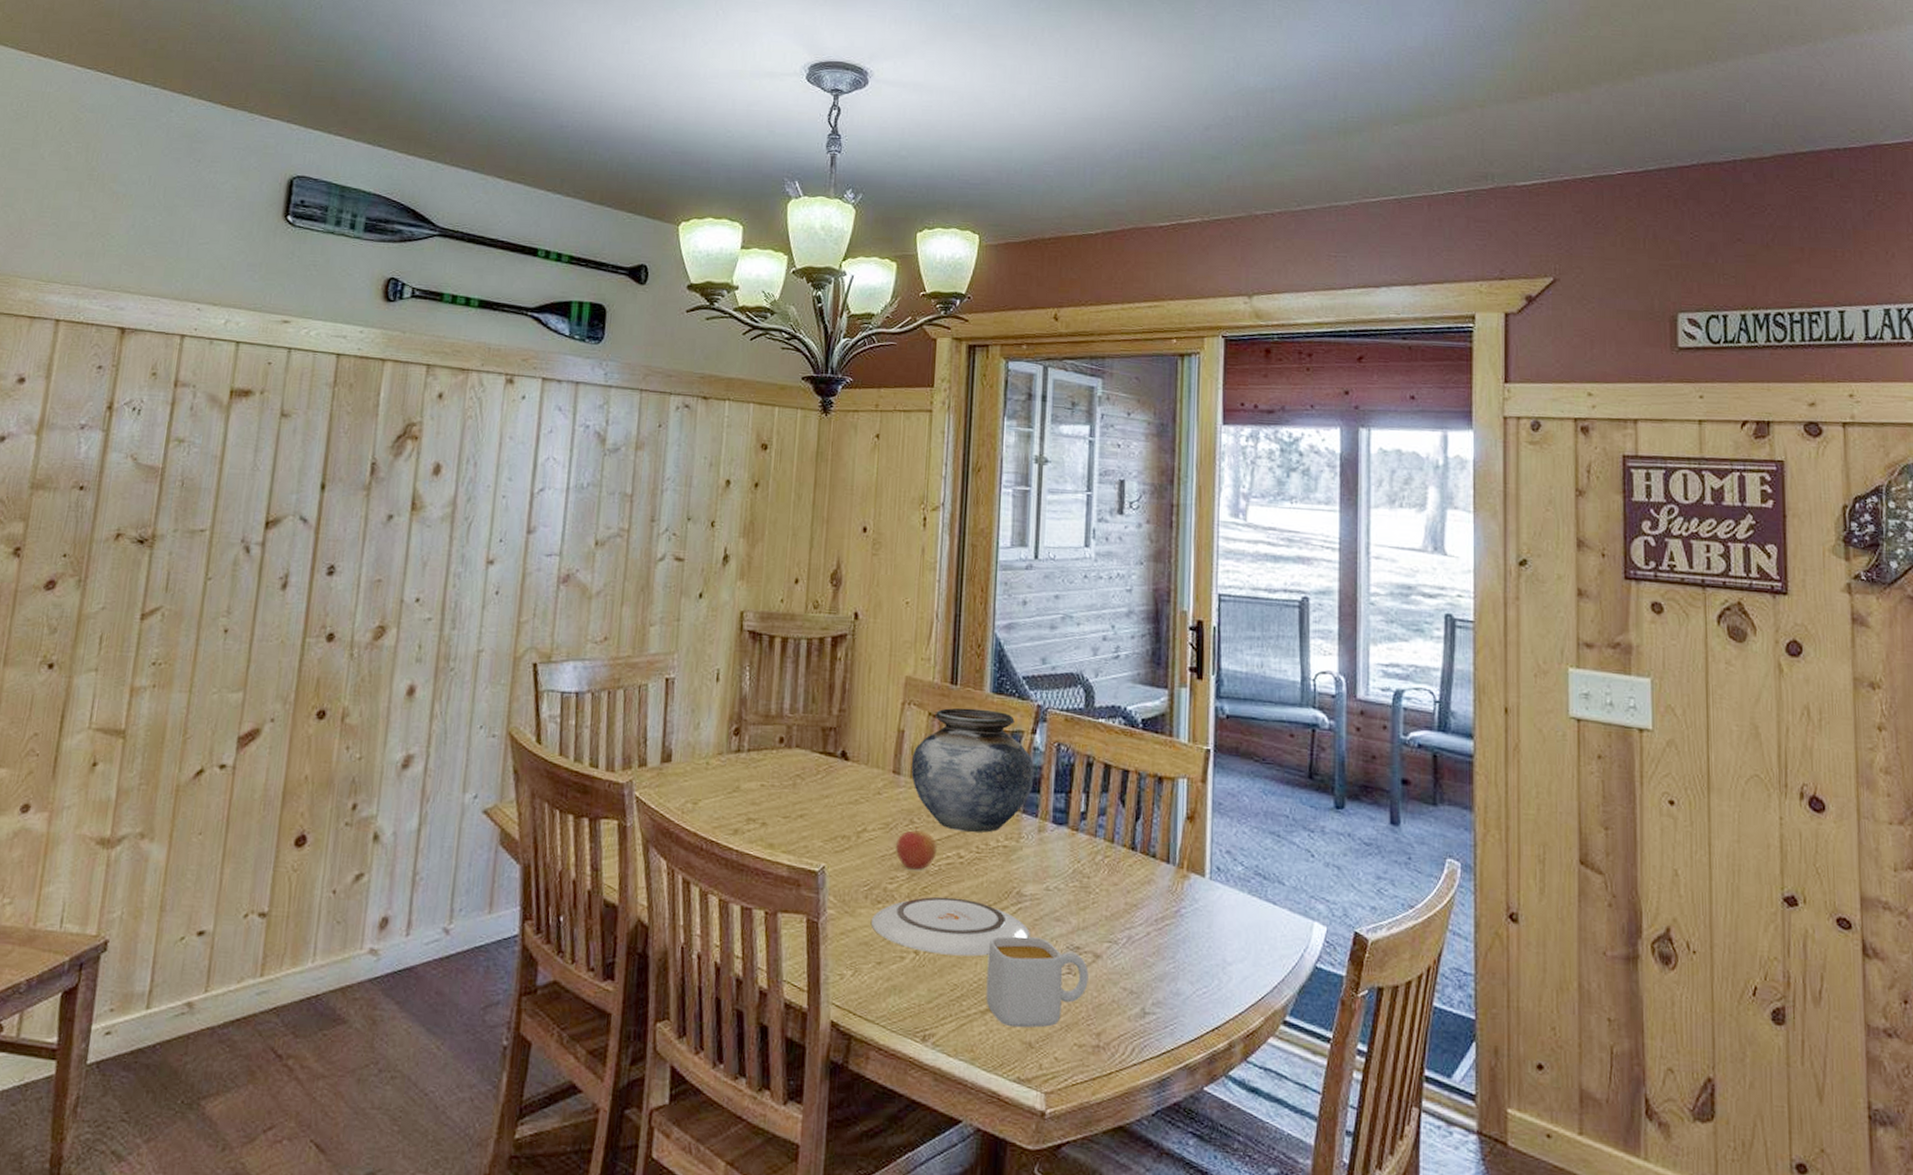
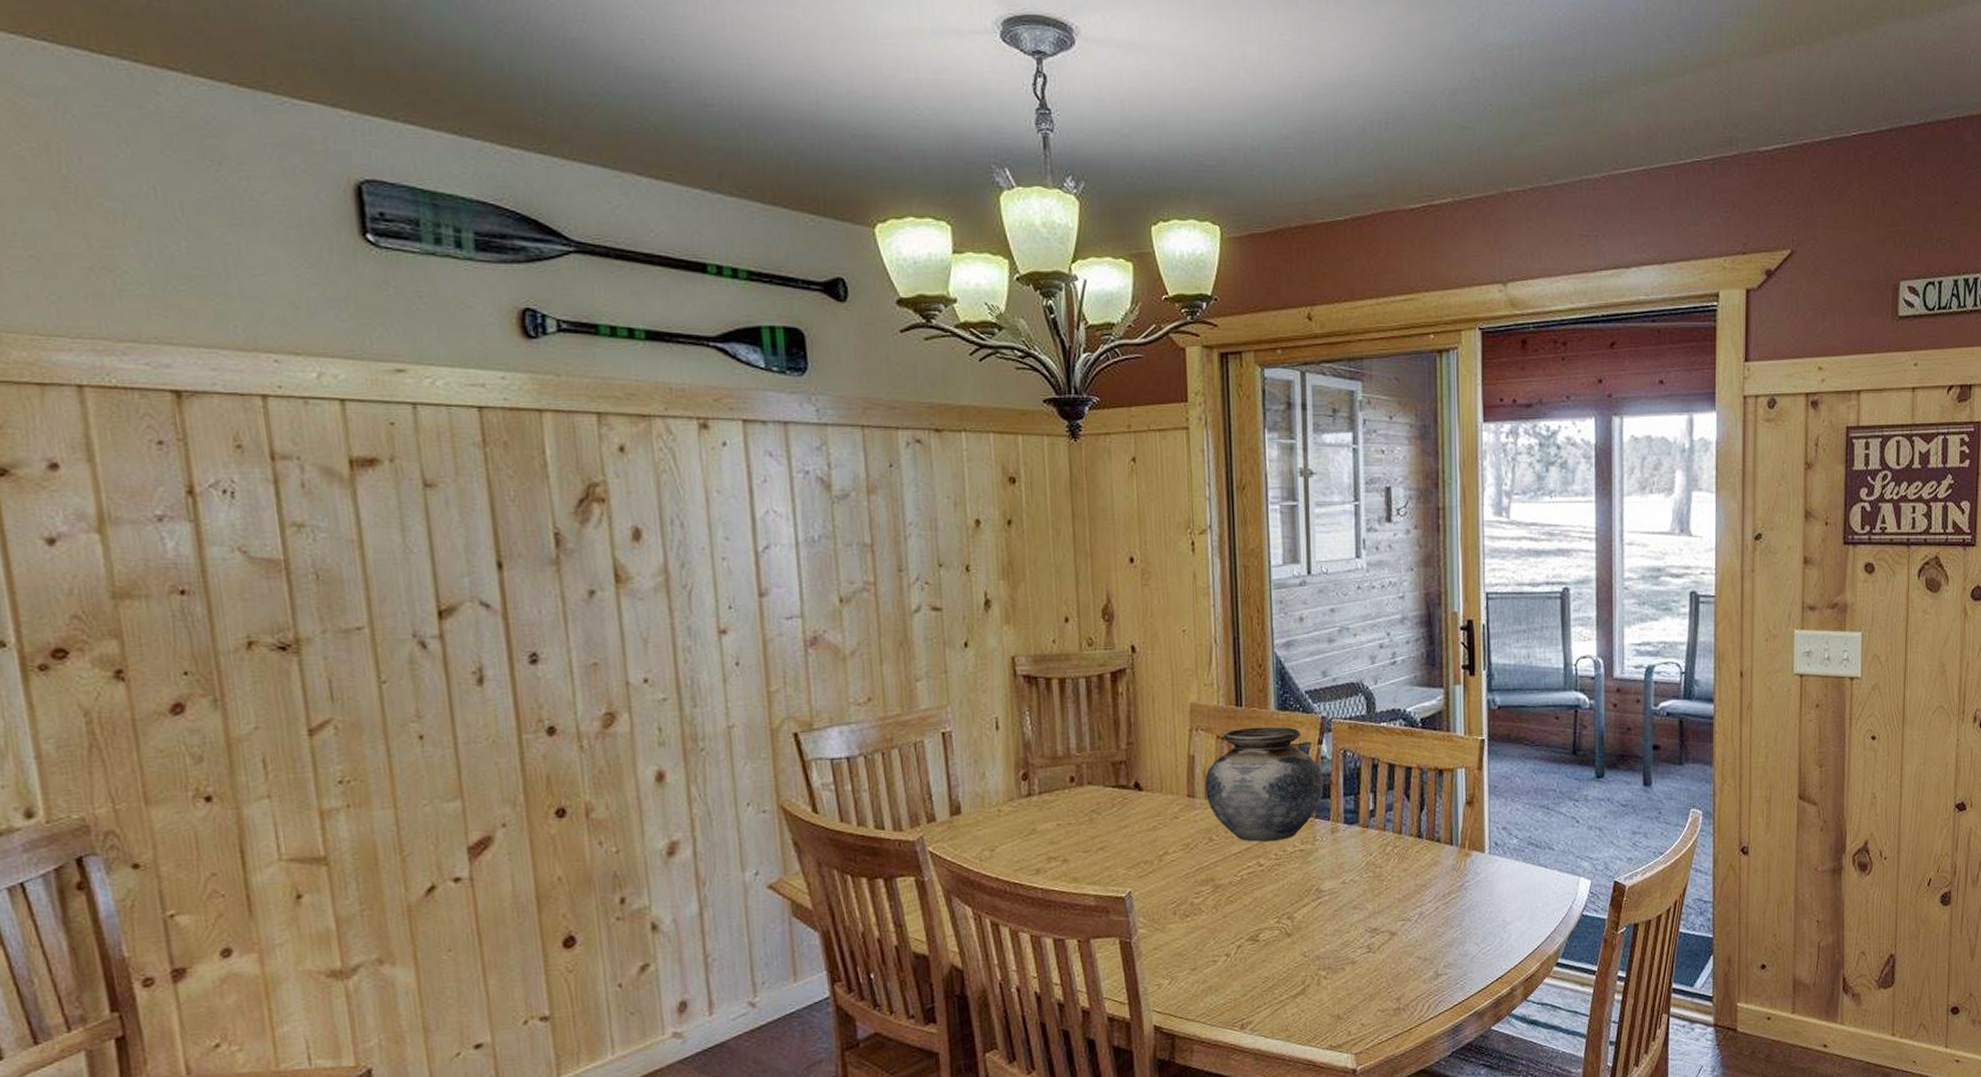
plate: present [872,896,1030,957] -> none [1182,902,1331,954]
apple: present [896,828,937,870] -> none [1198,844,1238,883]
mug: present [986,936,1089,1028] -> none [1294,925,1387,1005]

